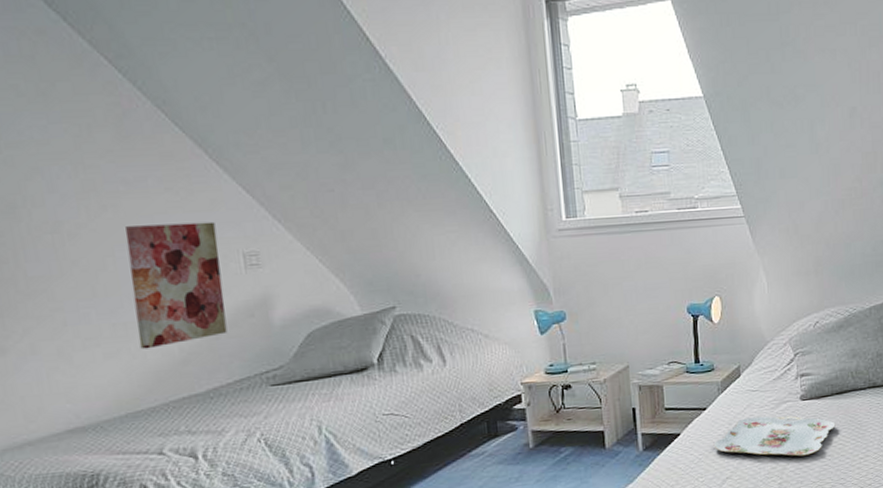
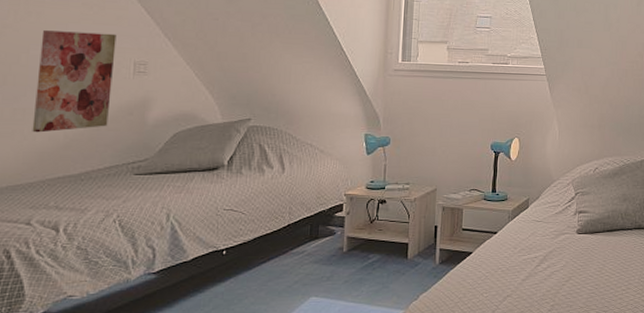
serving tray: present [713,415,836,457] -> none [499,244,604,283]

